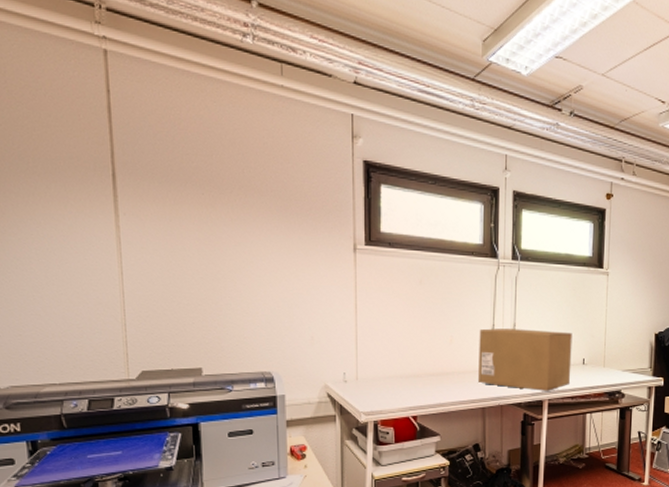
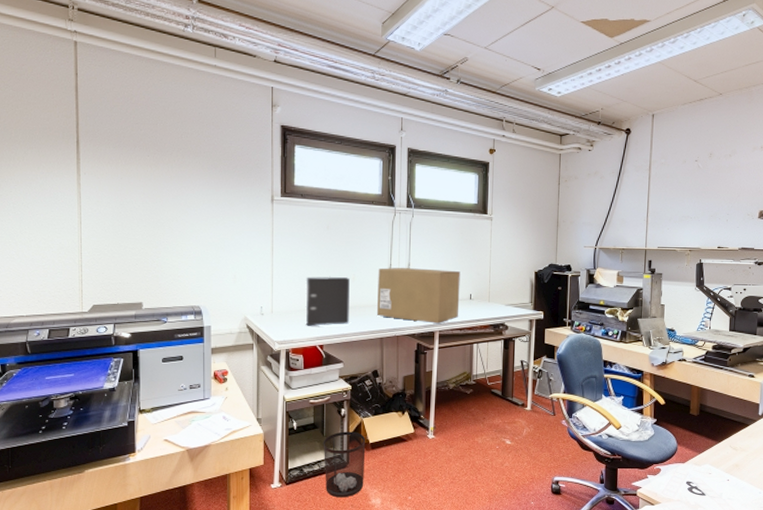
binder: none [395,338,447,395] -> present [305,276,350,326]

